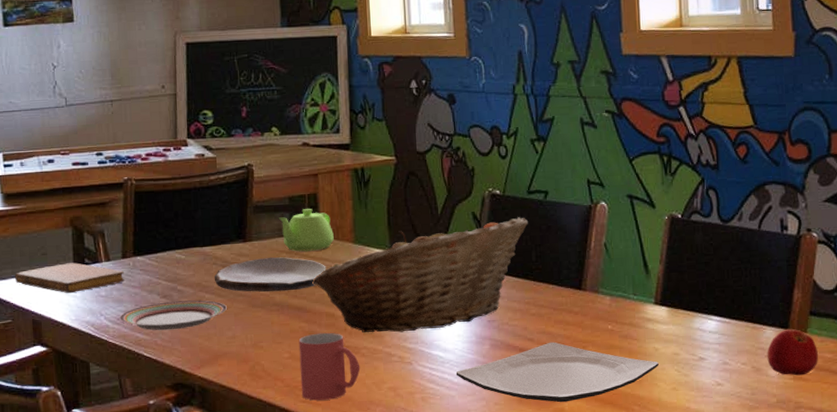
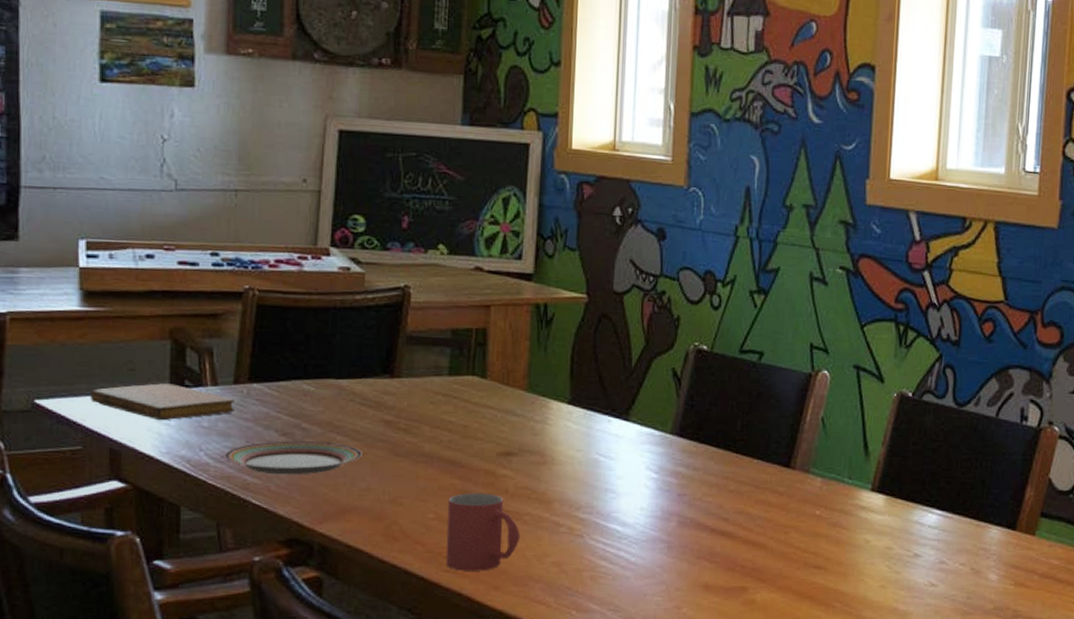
plate: present [214,257,326,293] -> none [349,399,490,441]
teapot: present [278,209,334,252] -> none [436,345,503,396]
fruit basket: present [312,217,528,333] -> none [471,379,736,500]
plate: present [457,341,659,403] -> none [635,524,868,593]
apple: present [767,328,819,376] -> none [988,529,1045,582]

